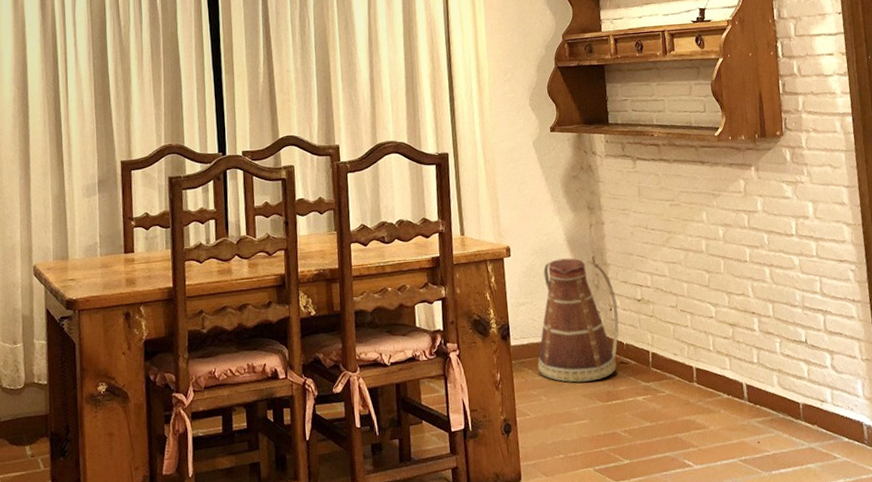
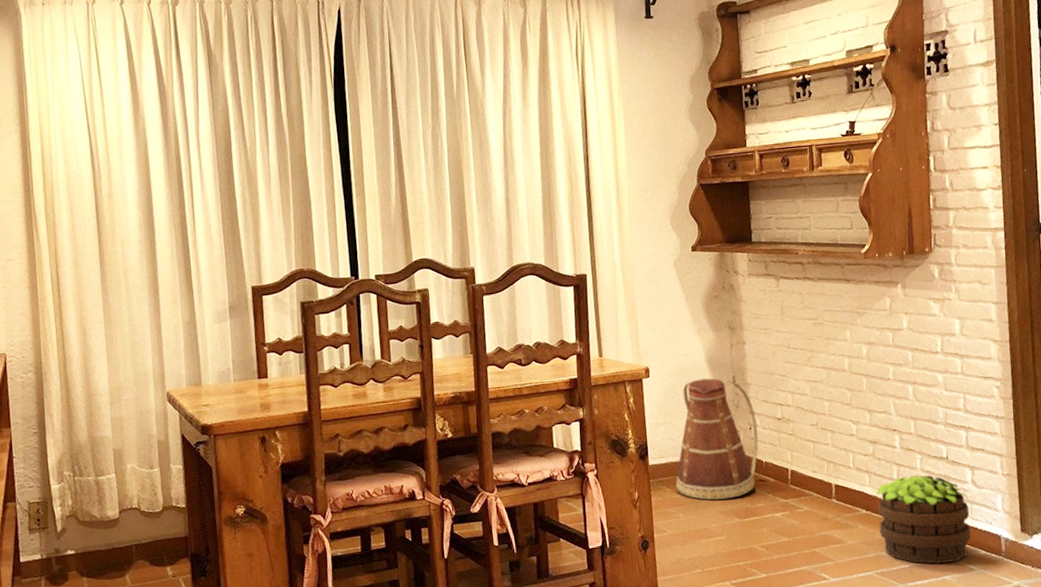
potted plant: none [736,358,833,452] -> present [875,474,971,564]

